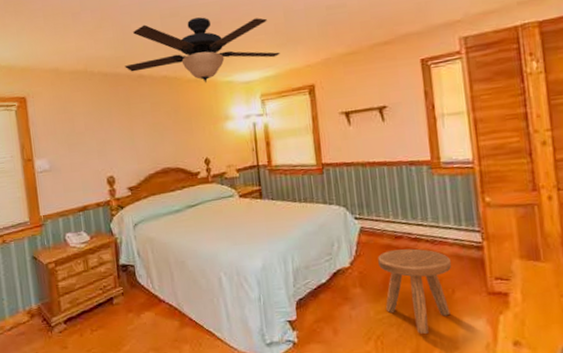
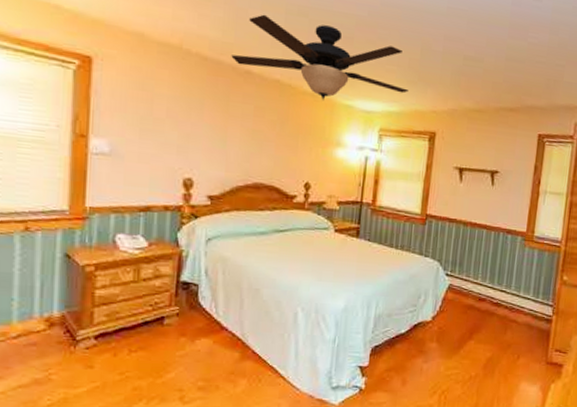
stool: present [378,248,452,334] -> none [456,311,523,393]

